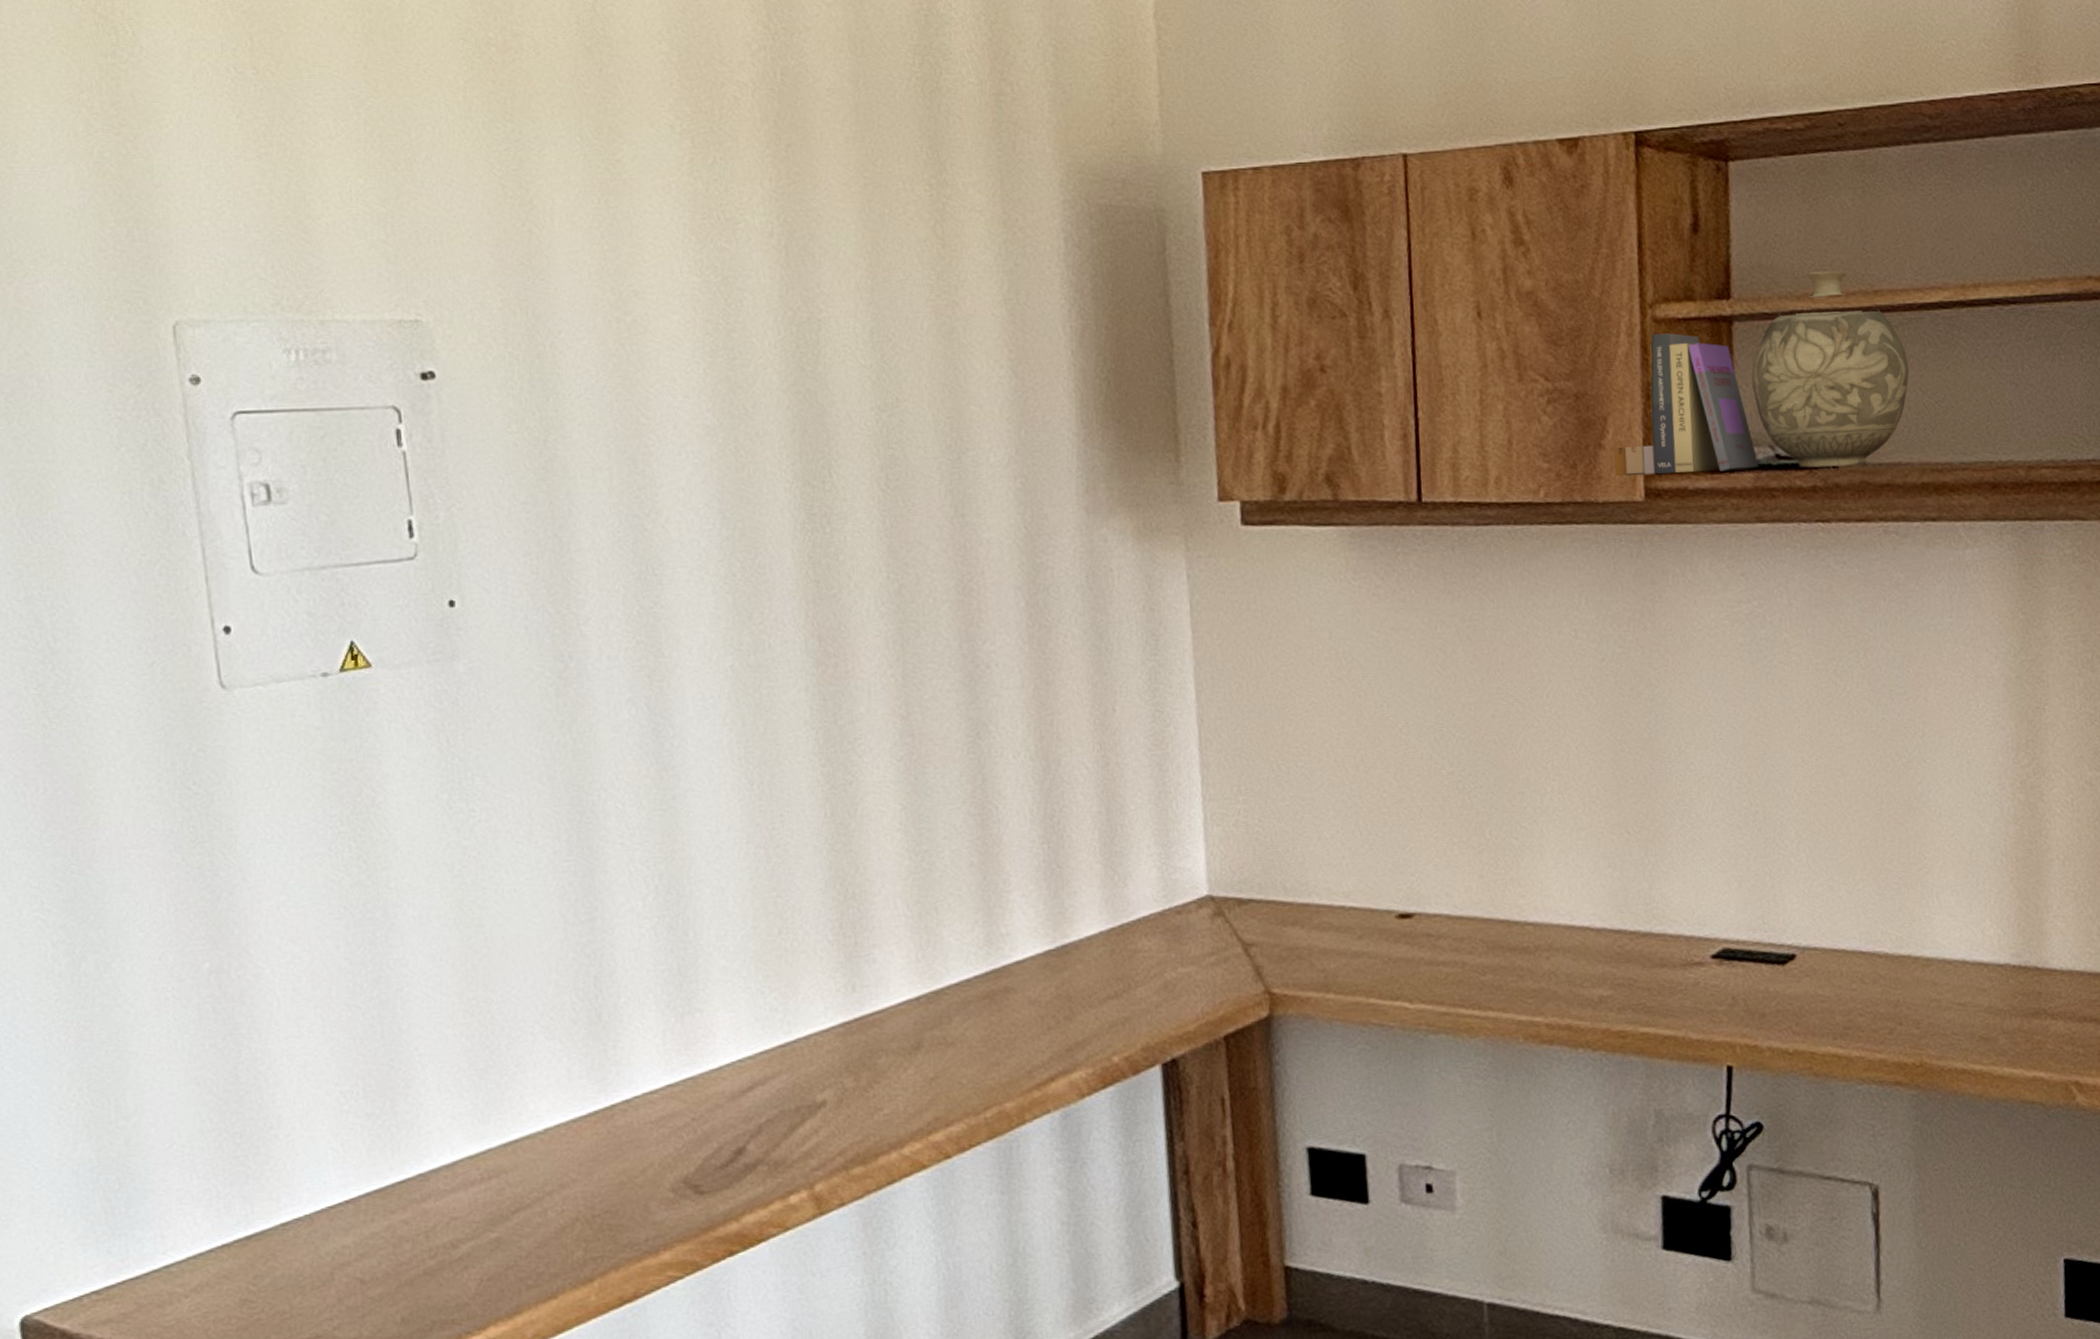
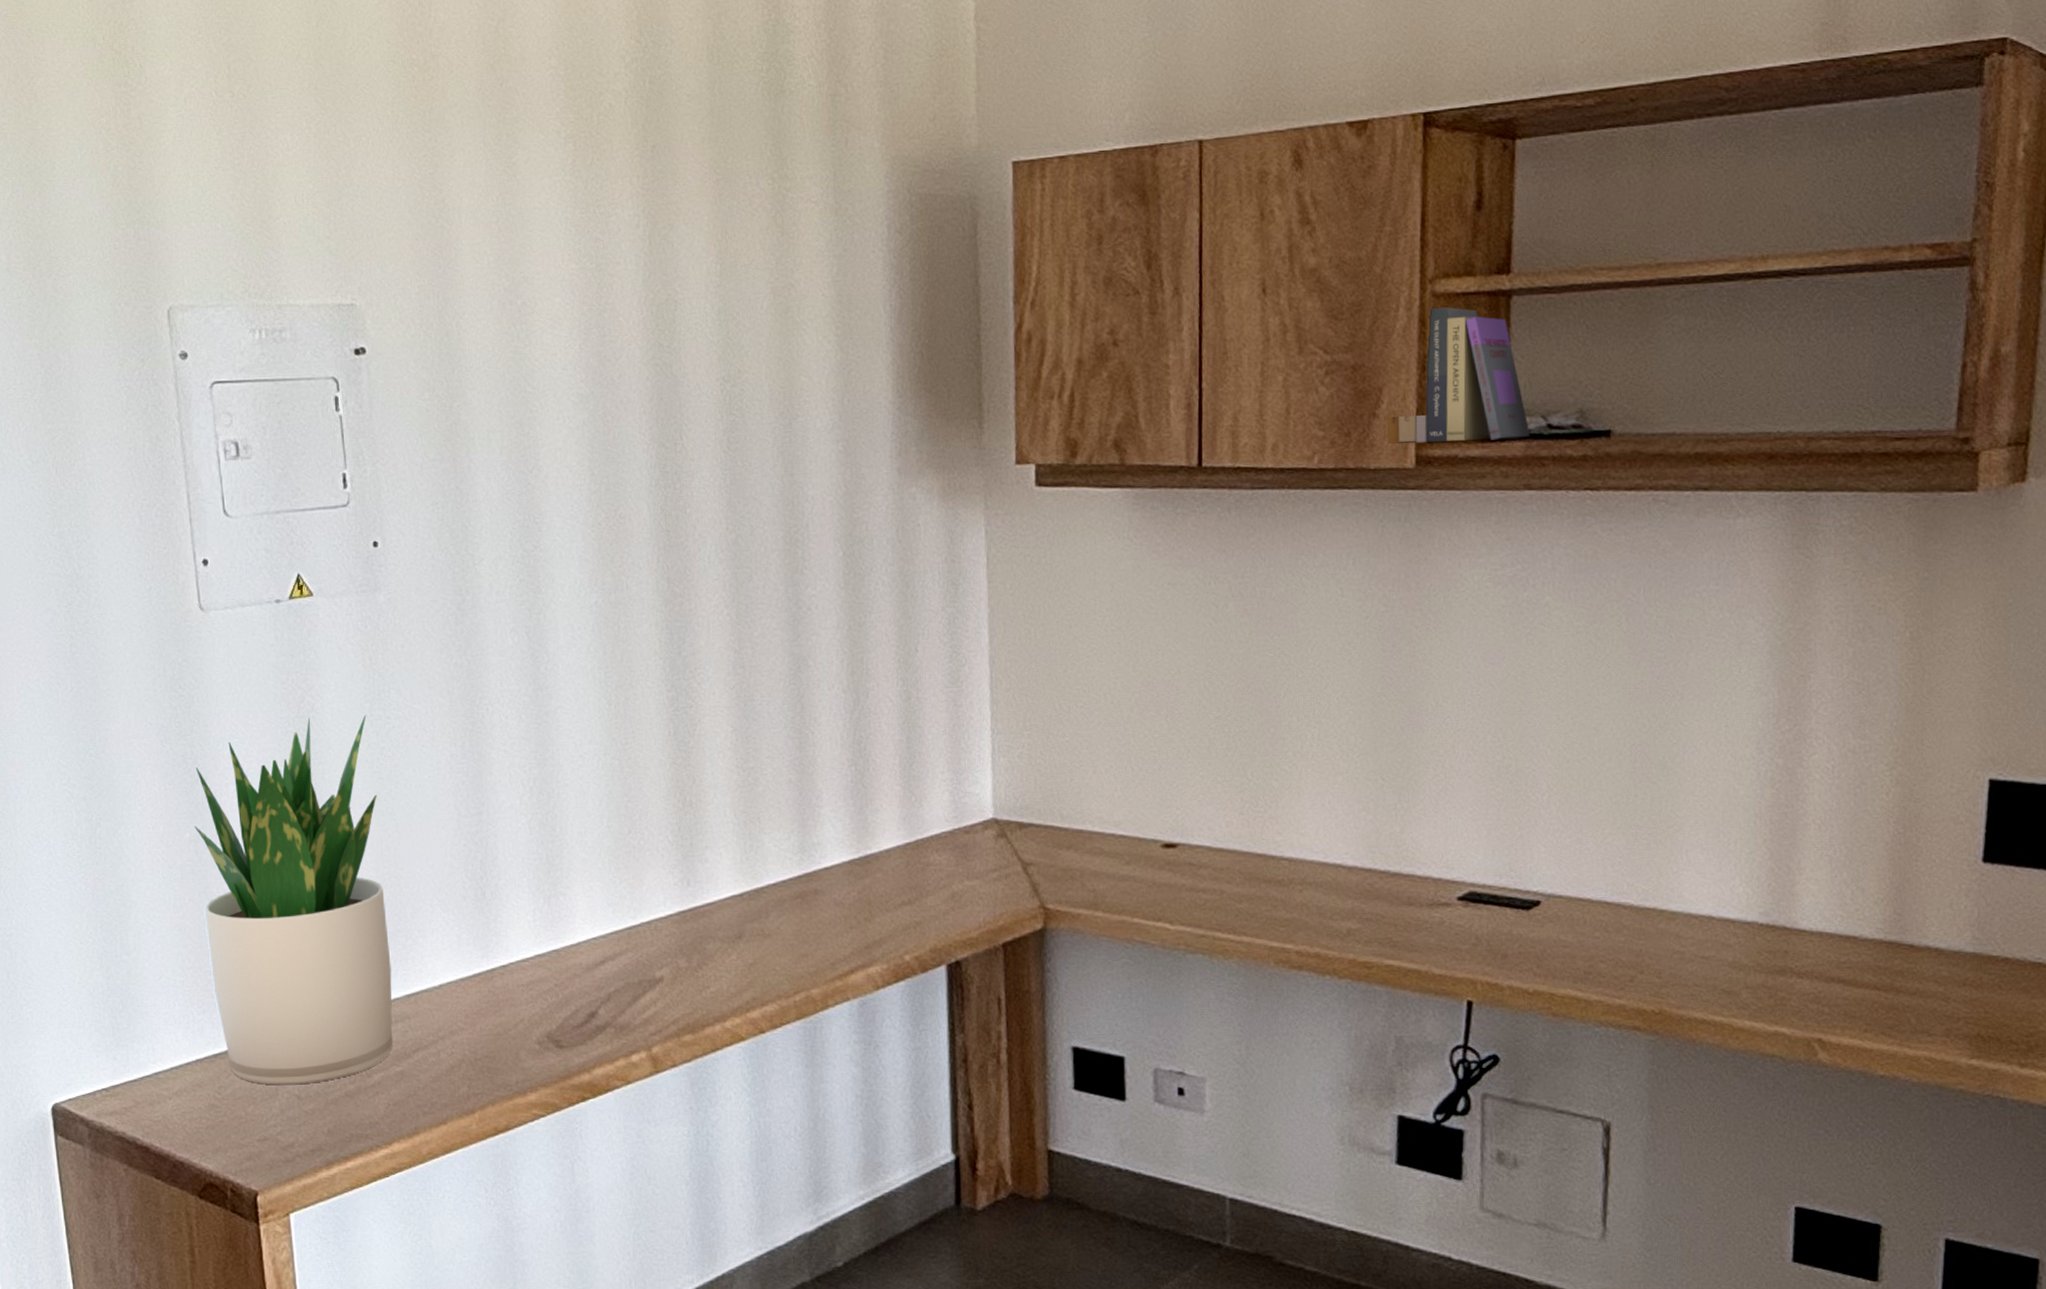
planter: none [216,808,486,1269] -> present [194,715,393,1086]
decorative vase: present [1751,270,1909,468] -> none [1527,244,1688,438]

